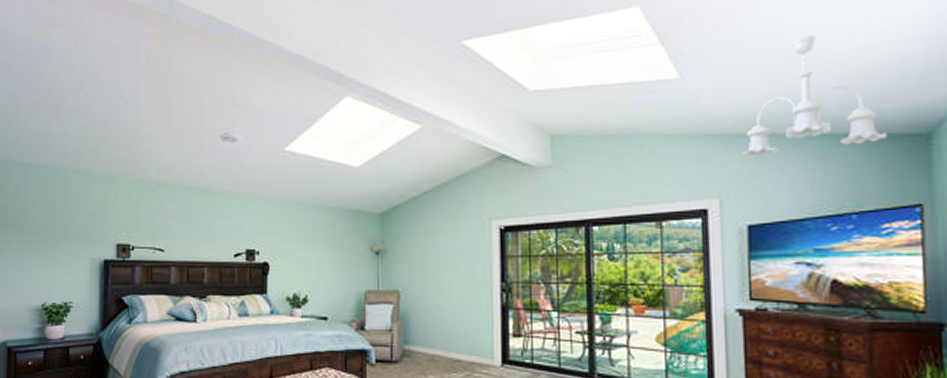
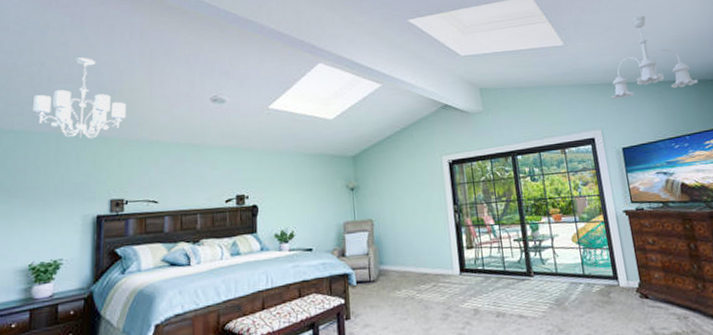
chandelier: none [40,84,132,177] -> present [32,57,126,139]

